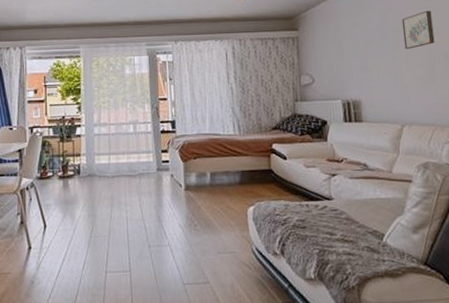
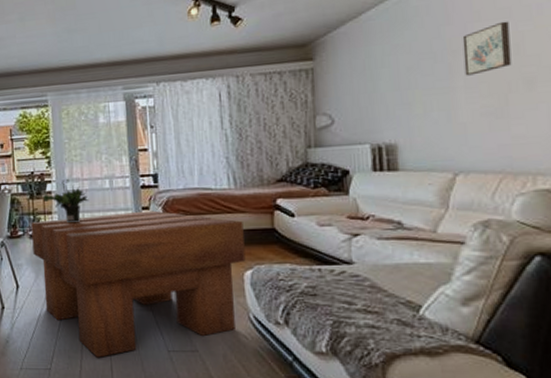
coffee table: none [61,153,249,294] -> present [31,210,246,358]
potted plant: none [73,124,115,165] -> present [43,179,89,224]

